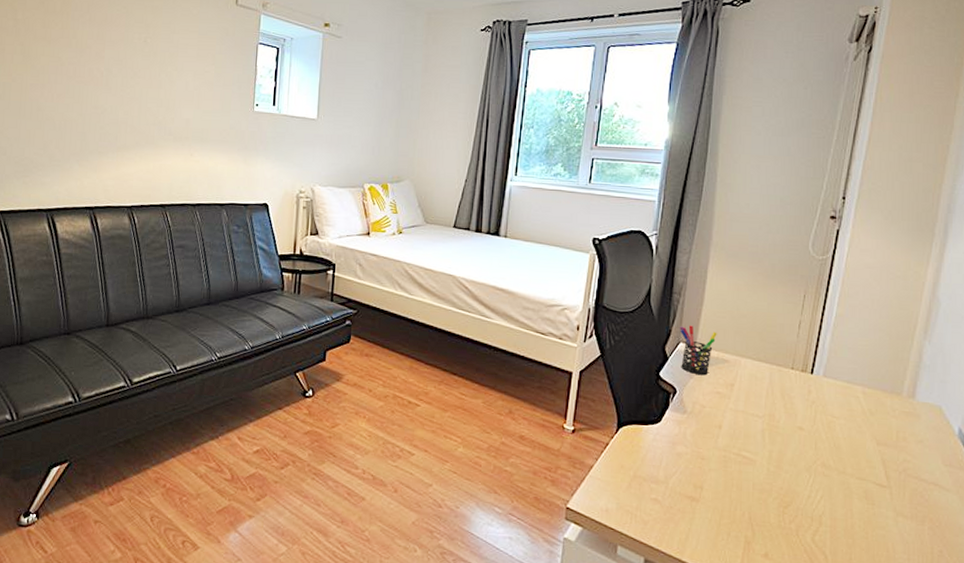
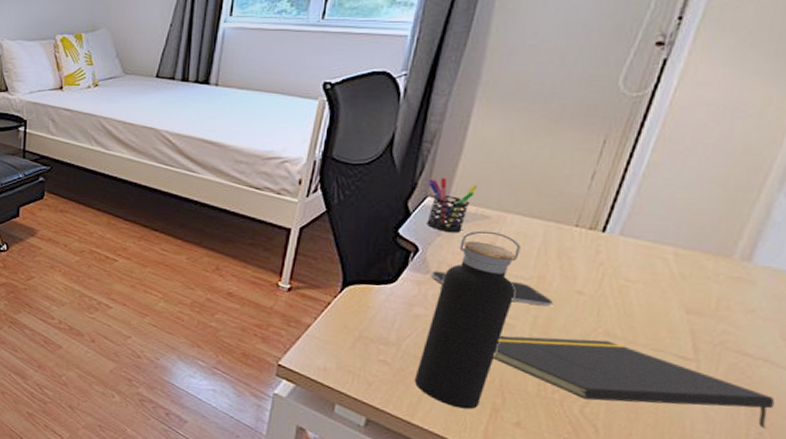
water bottle: none [681,373,754,543] -> present [414,230,521,409]
smartphone: none [688,411,782,442] -> present [431,271,553,307]
notepad: none [742,470,947,546] -> present [493,335,776,429]

